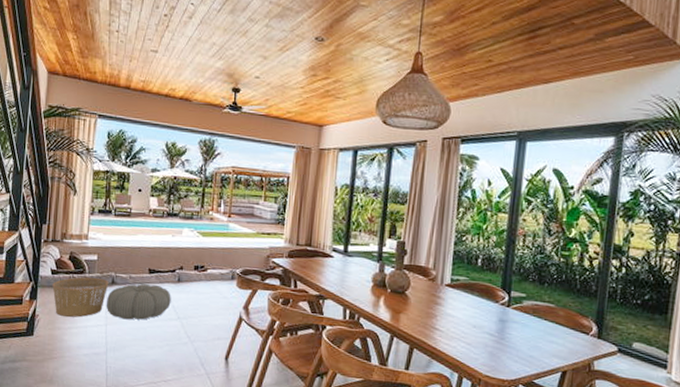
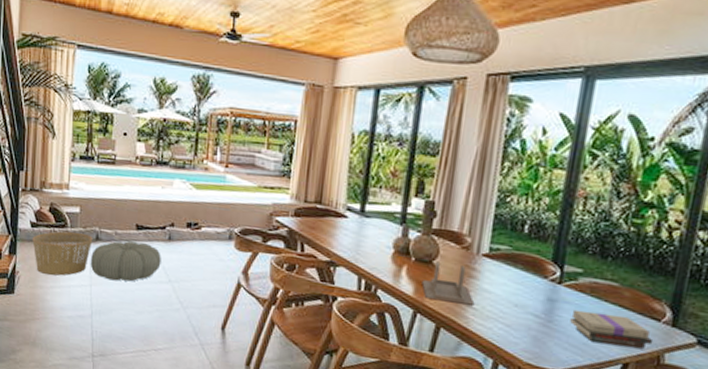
napkin holder: none [397,291,441,328] -> present [422,261,475,306]
books: none [518,328,585,359] -> present [570,309,654,350]

